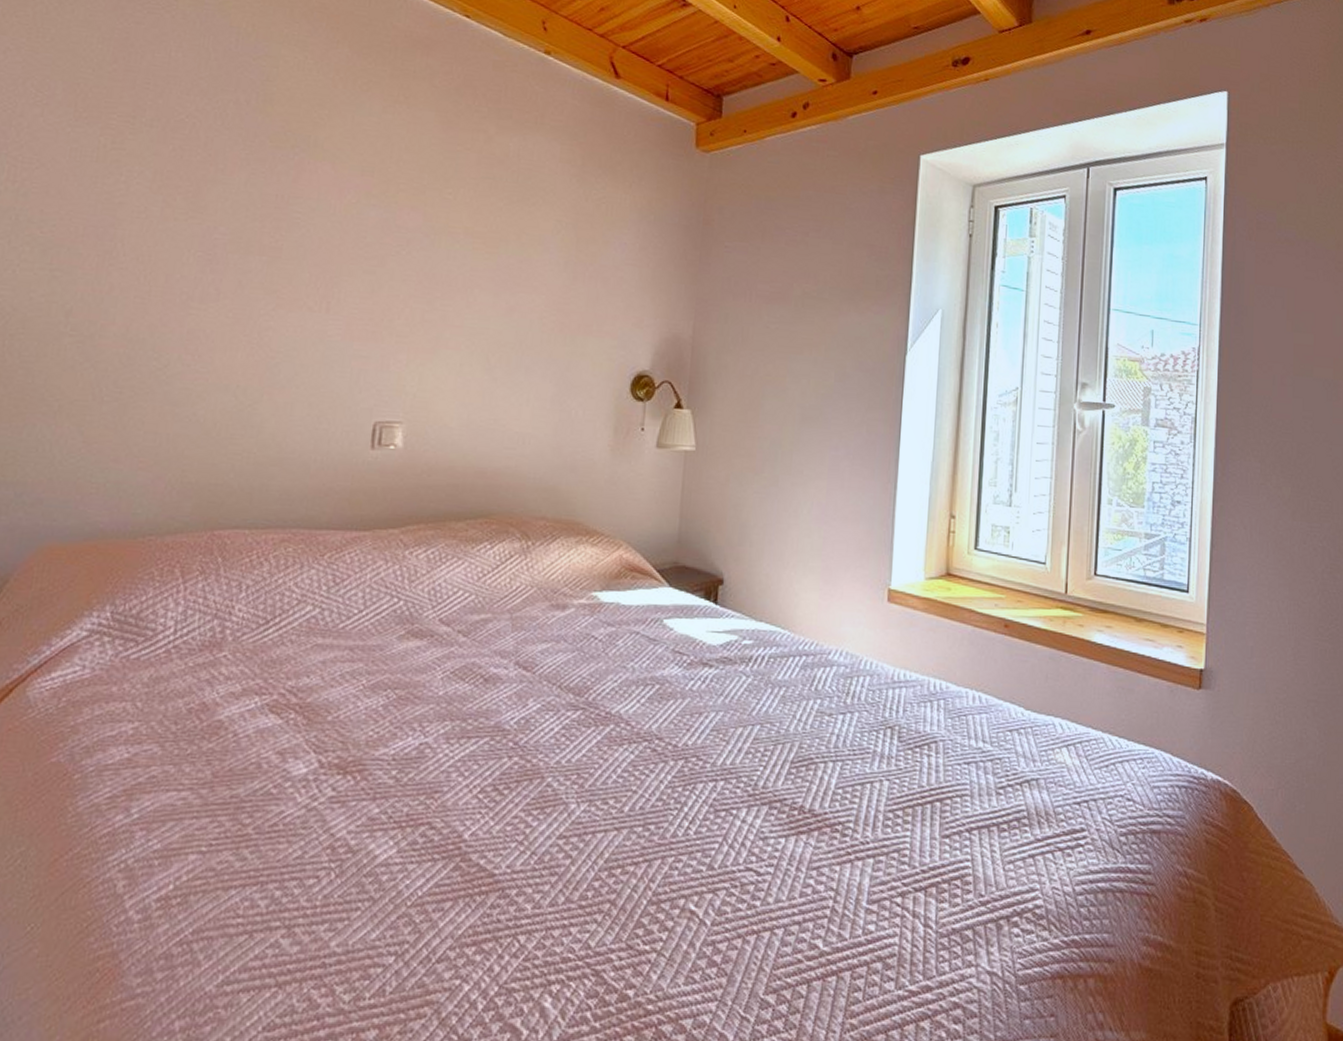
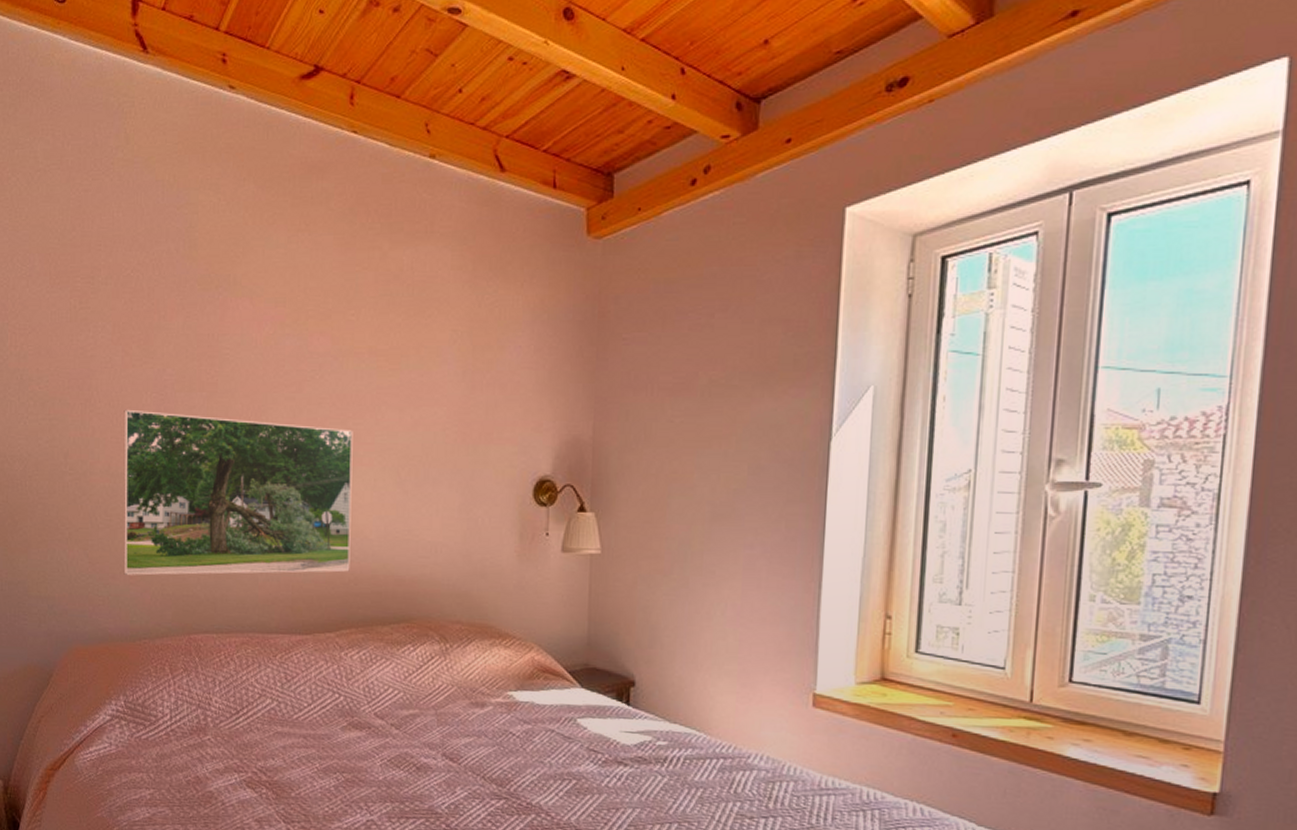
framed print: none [130,266,440,462] -> present [123,409,353,576]

